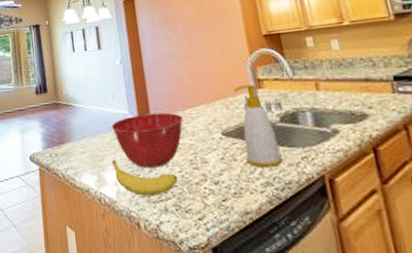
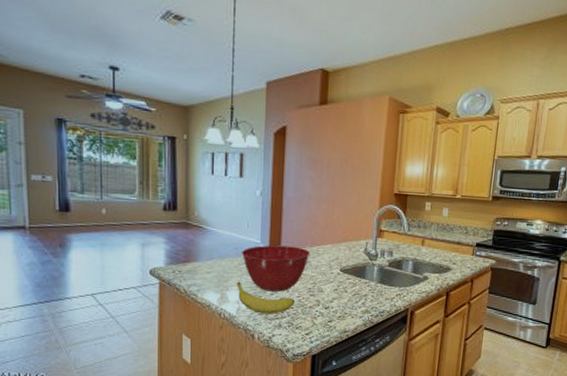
soap bottle: present [234,84,283,167] -> none [355,232,383,299]

